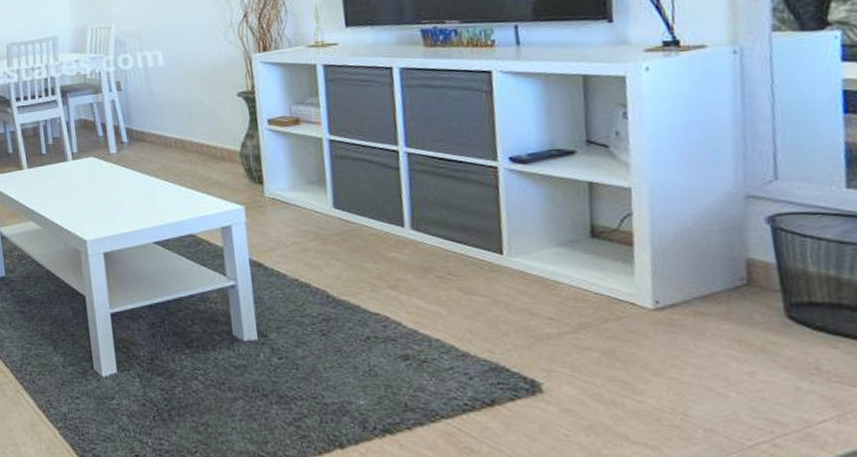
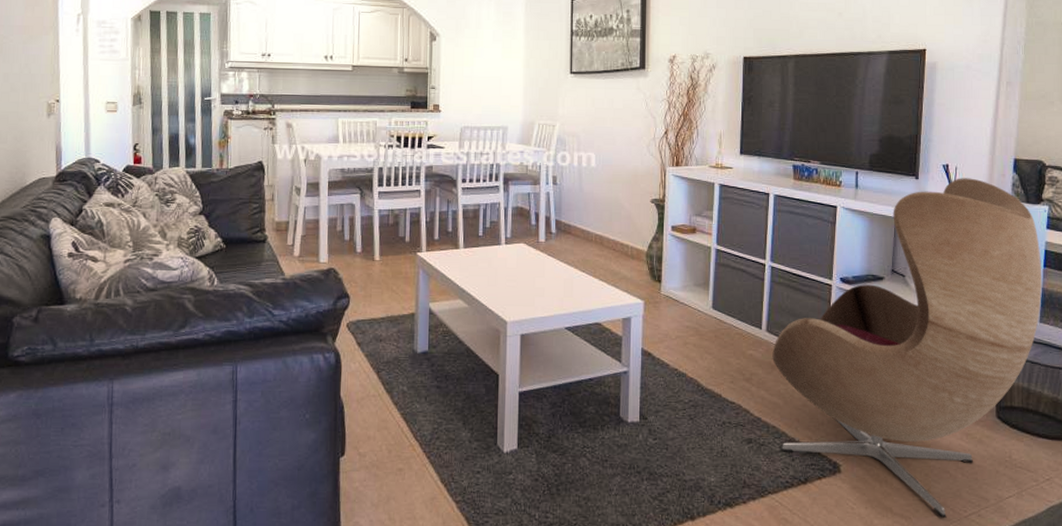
armchair: none [423,9,846,448] -> present [772,178,1042,518]

